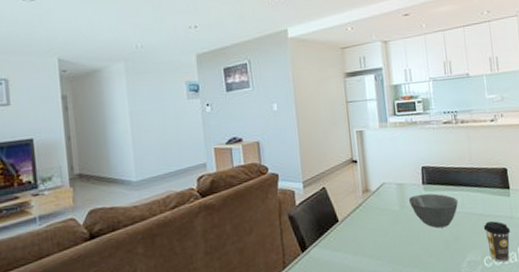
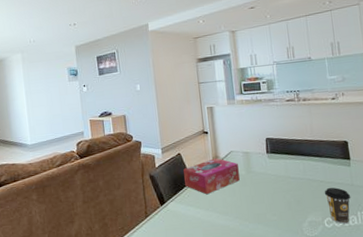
tissue box: none [329,191,393,237] -> present [183,158,240,195]
bowl: present [408,193,458,229] -> none [253,161,300,192]

